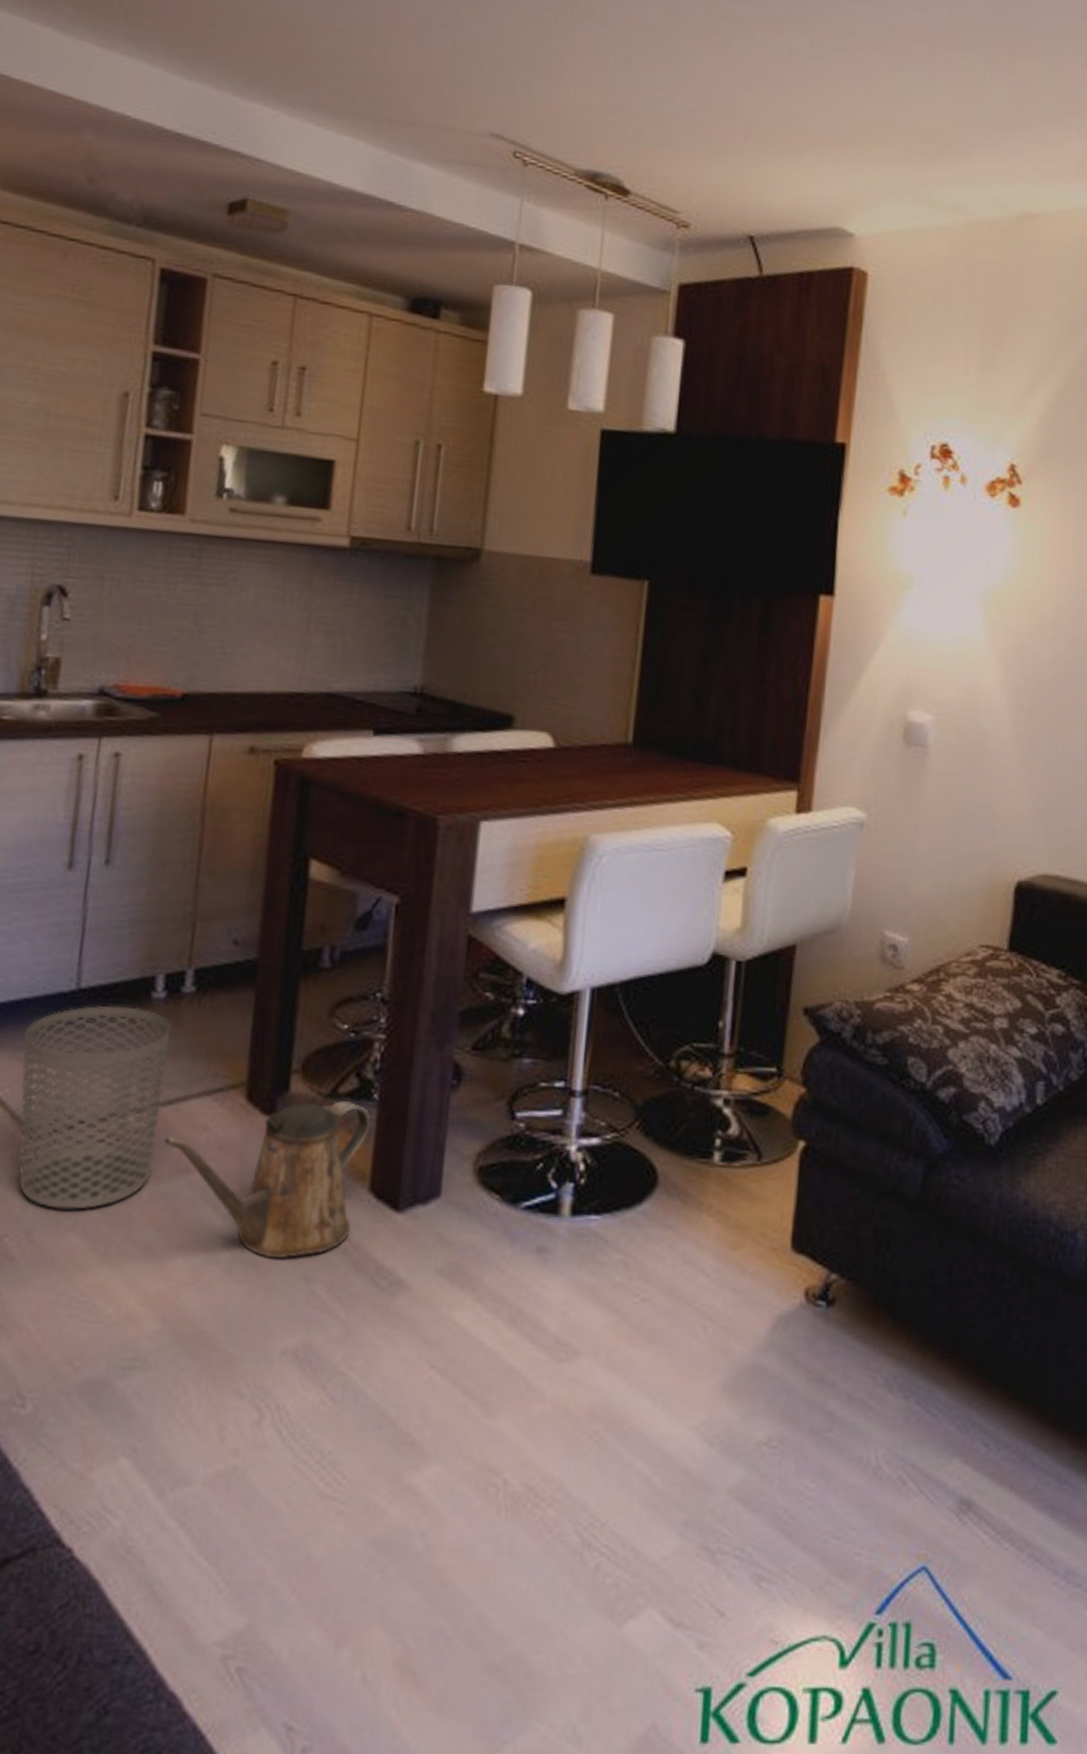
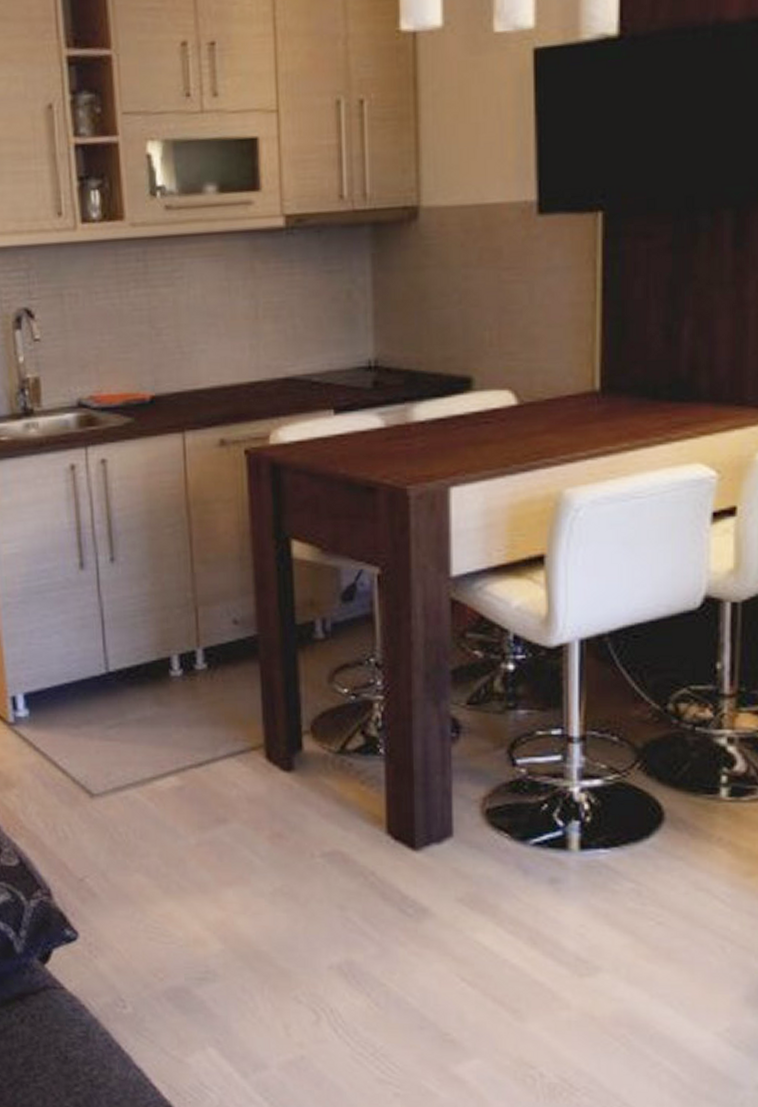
waste bin: present [18,1005,170,1210] -> none [70,685,195,855]
watering can: present [164,1101,371,1259] -> none [201,757,380,892]

